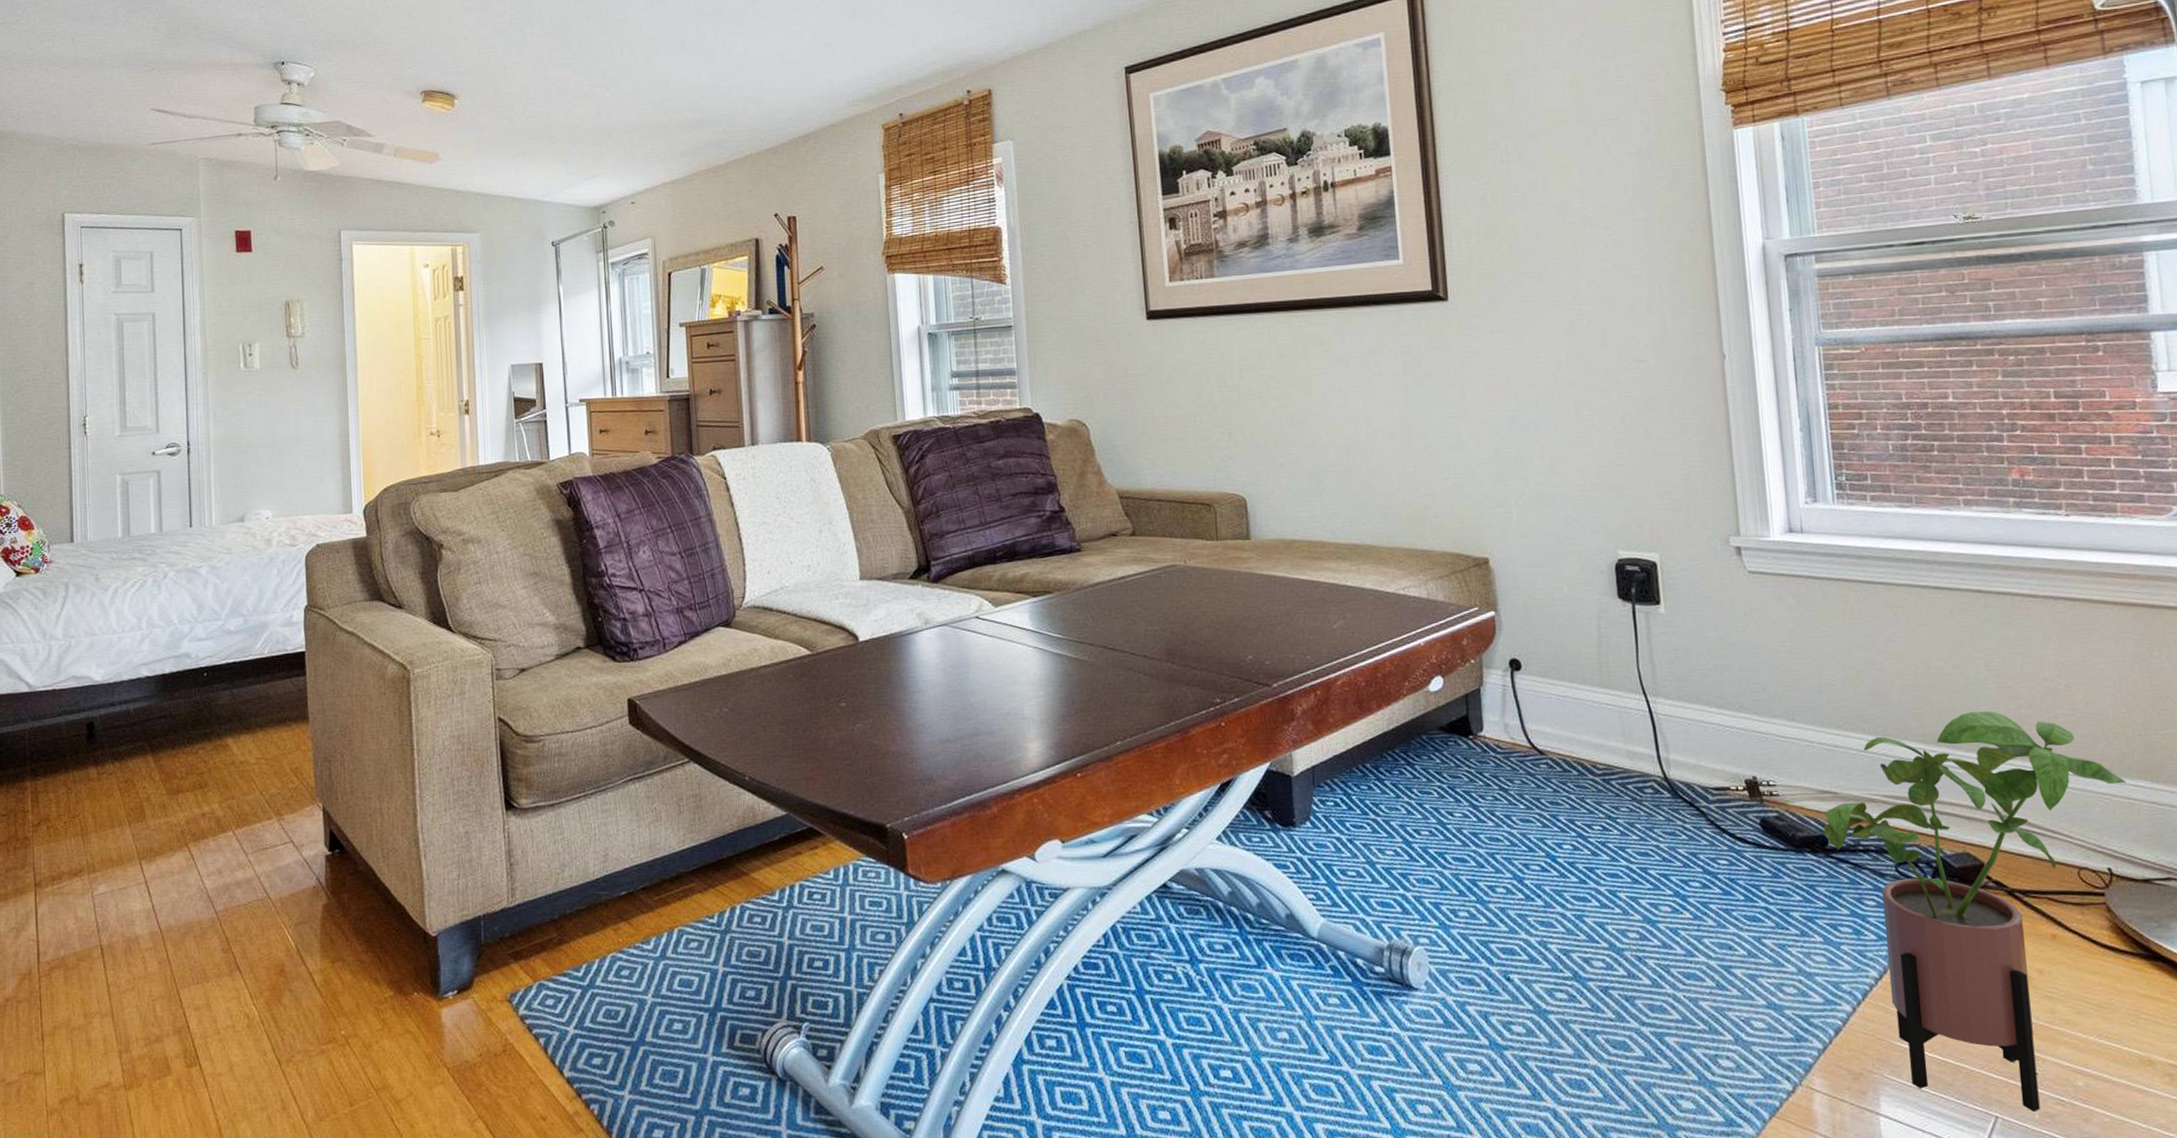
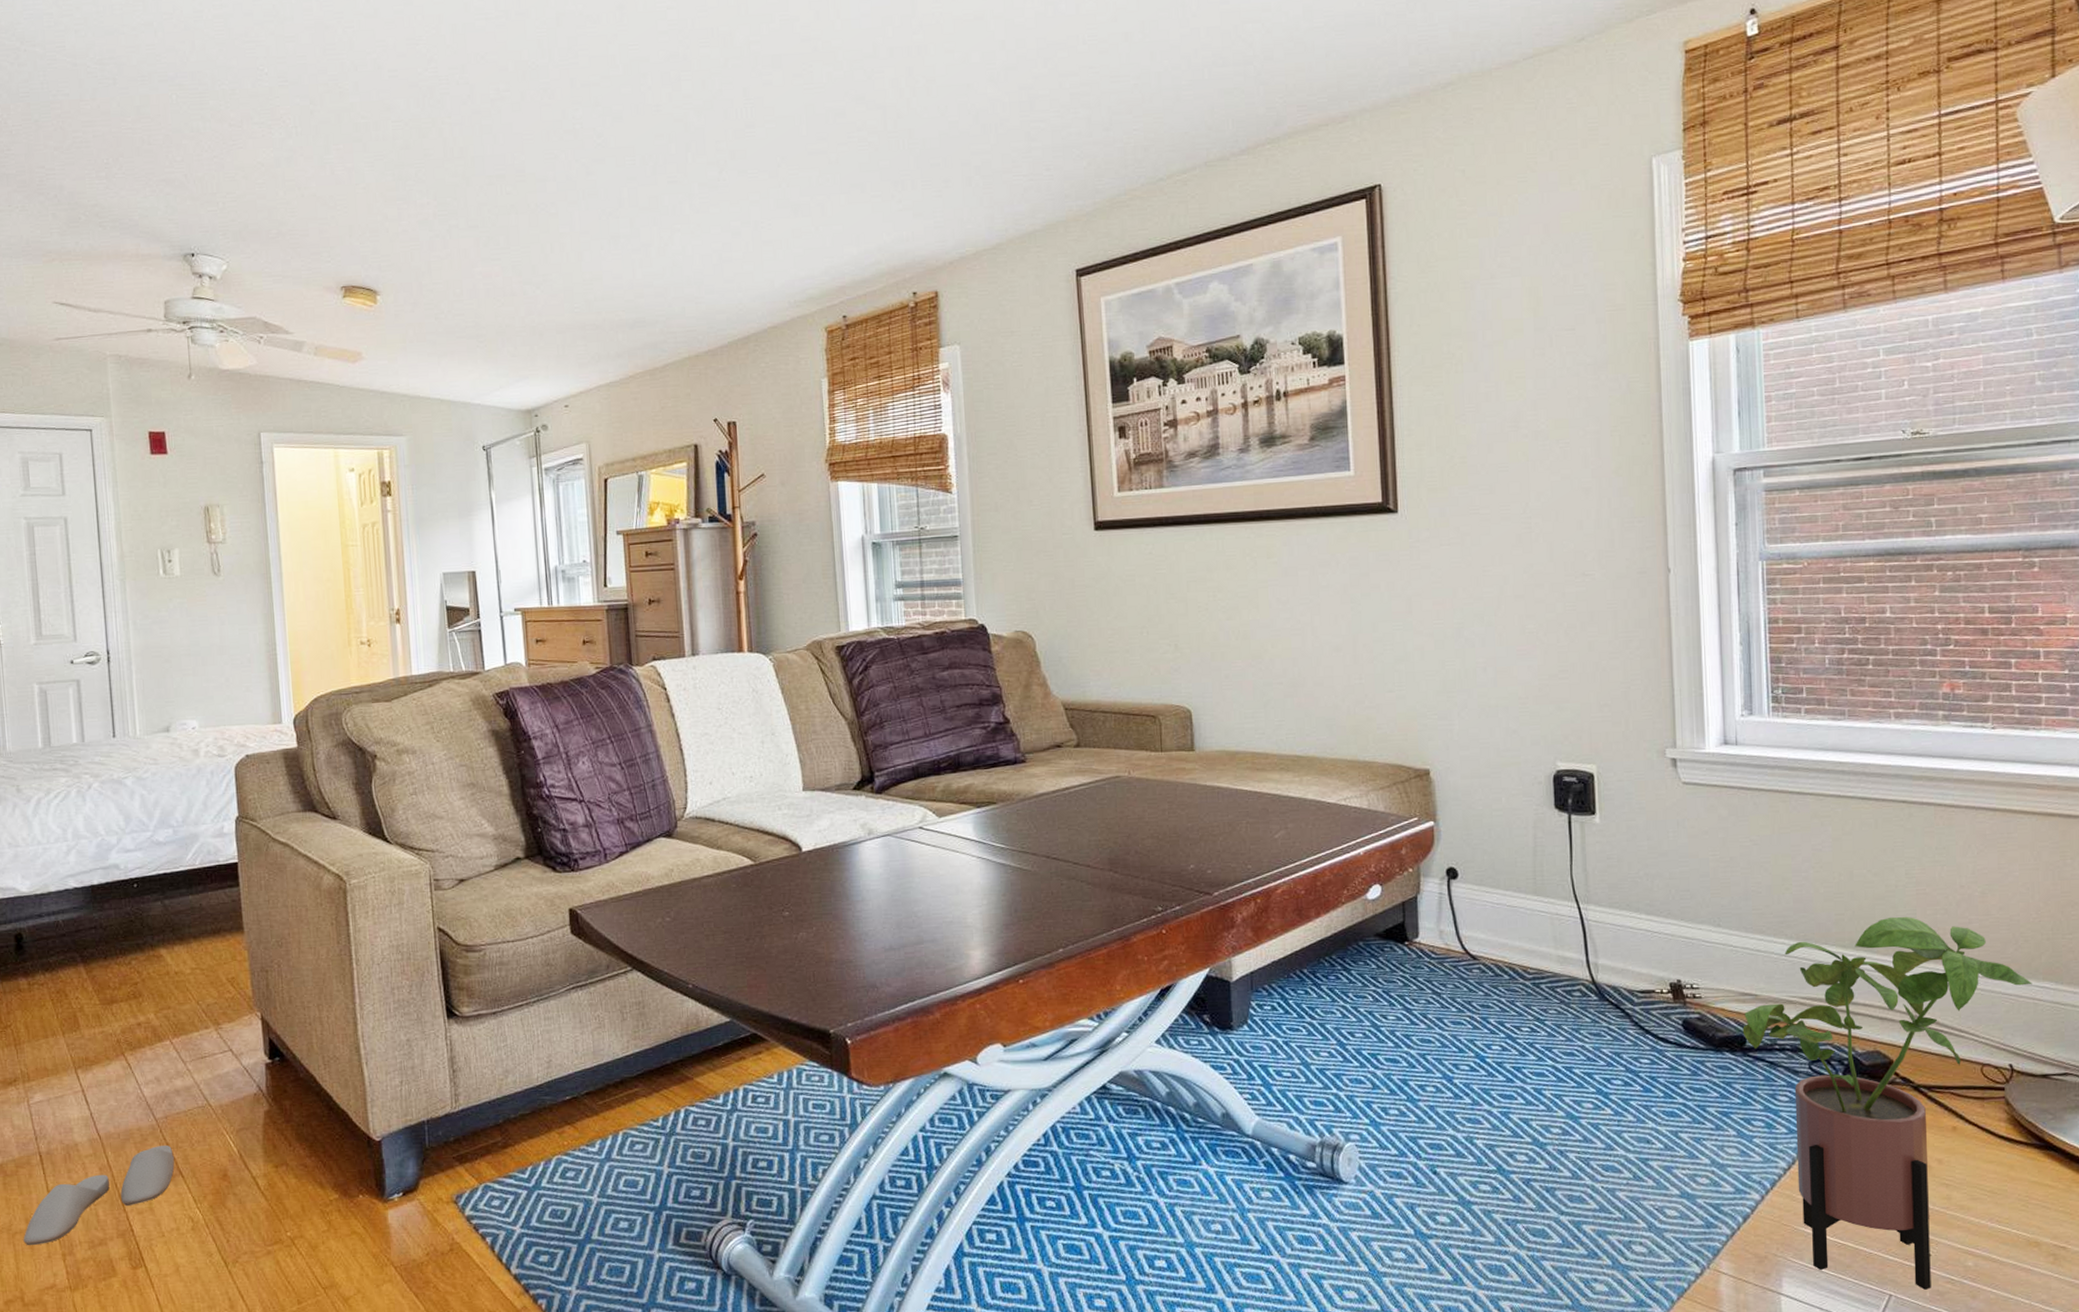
slippers: none [81,938,233,1042] -> present [23,1144,175,1246]

